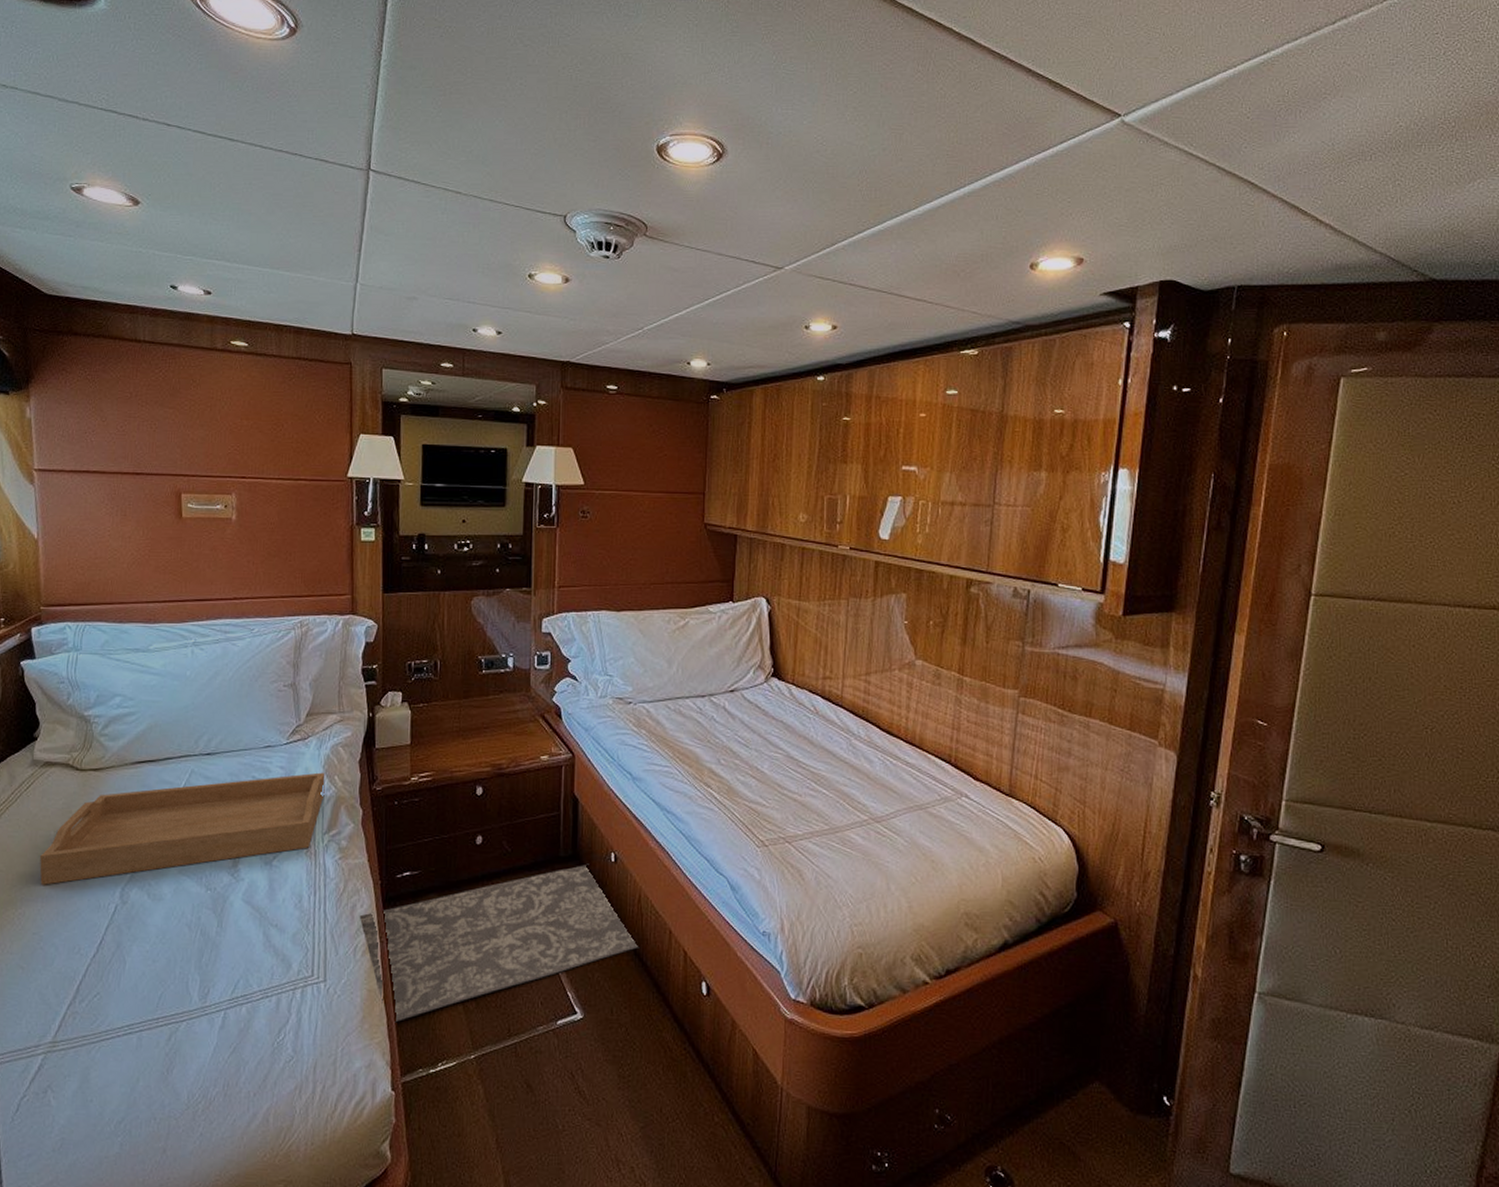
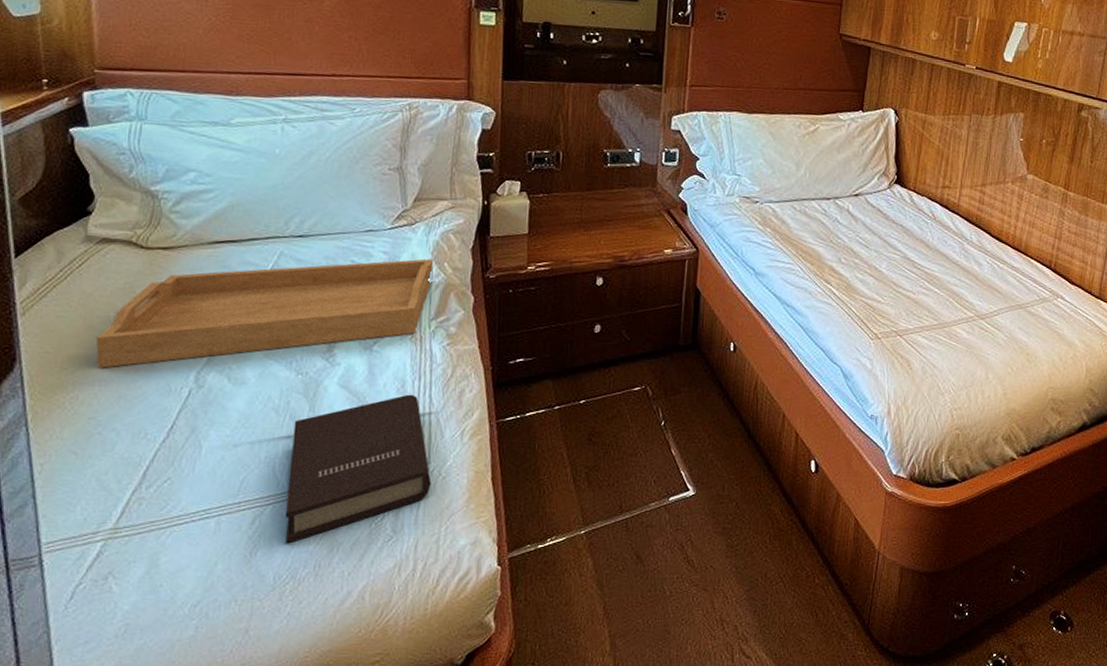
book: none [198,909,328,1062] -> present [286,394,432,544]
rug: present [359,864,639,1023] -> none [467,352,753,502]

